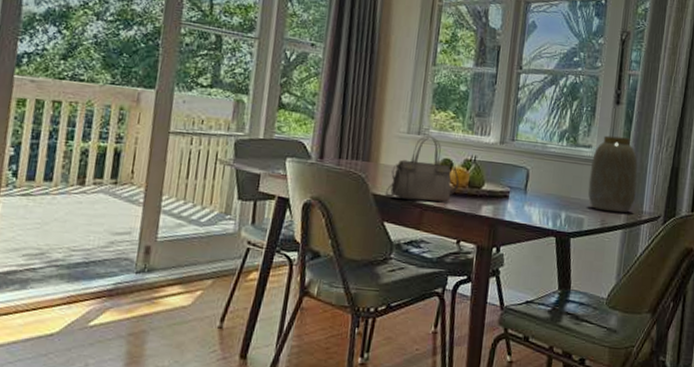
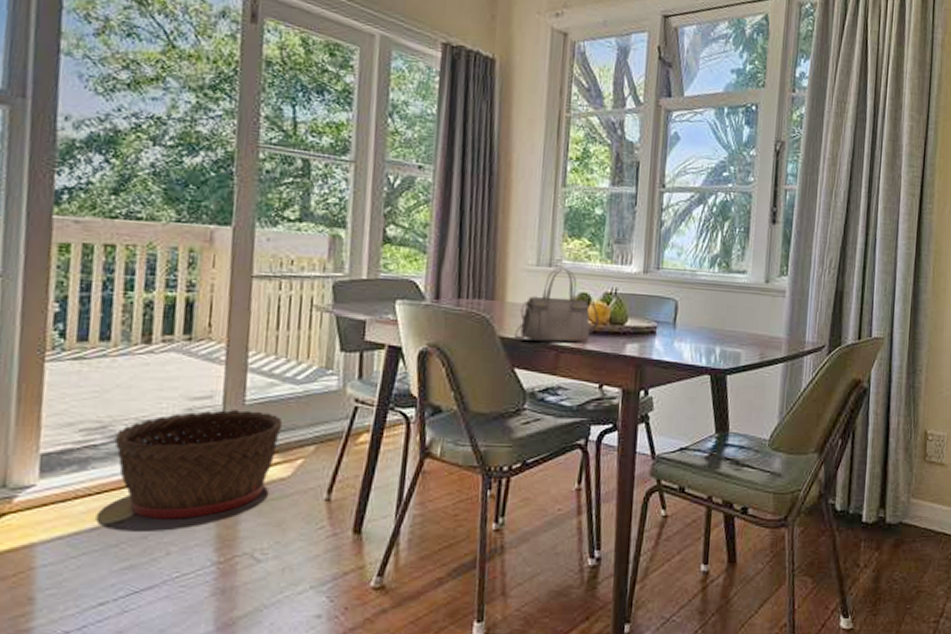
basket: none [49,244,187,336] -> present [114,410,283,519]
vase: present [587,135,638,213] -> none [744,259,799,345]

